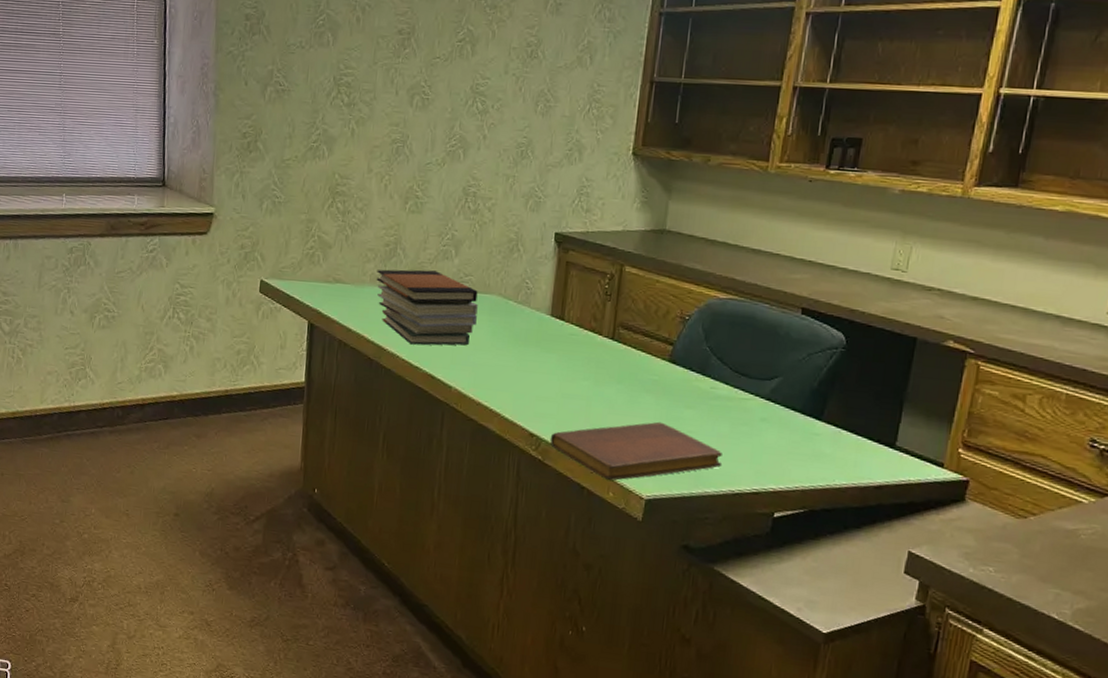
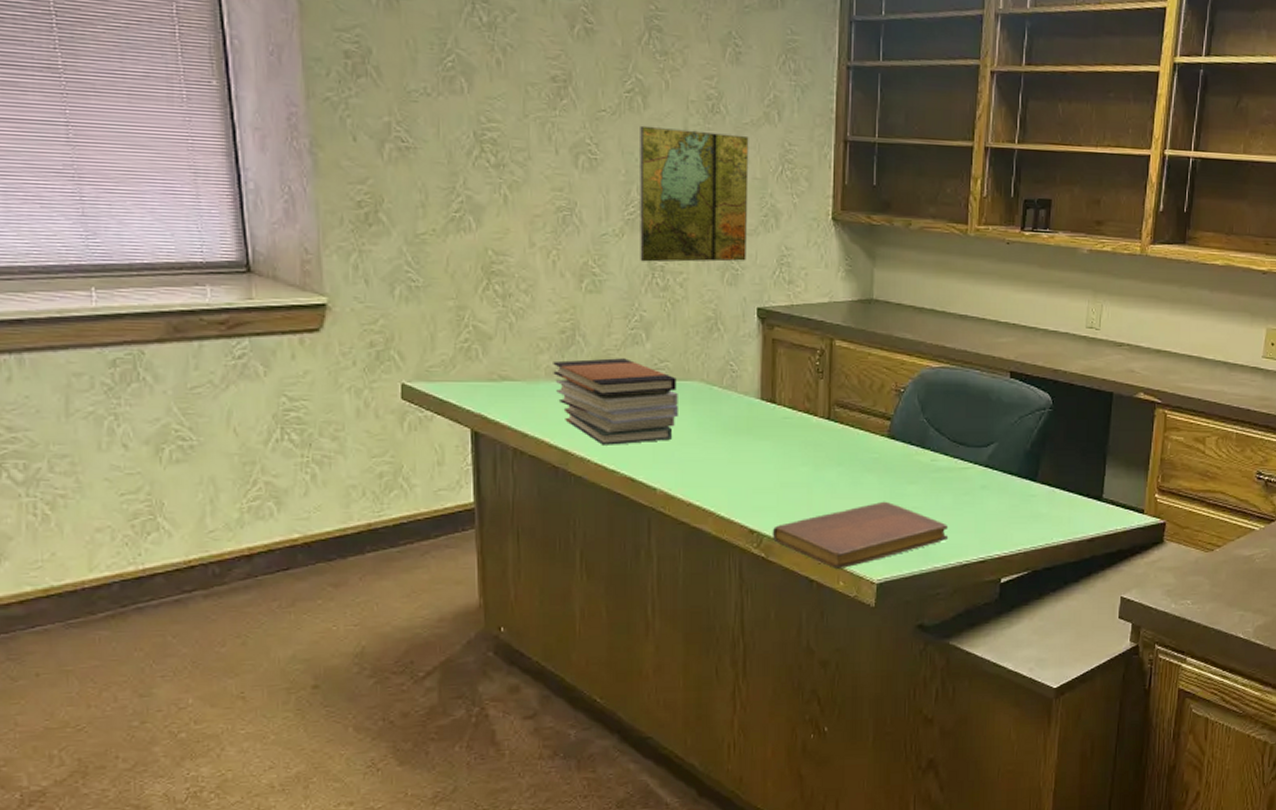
map: none [456,70,562,190] -> present [640,125,749,262]

